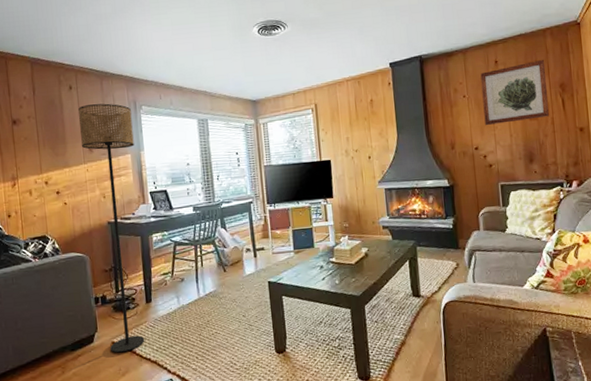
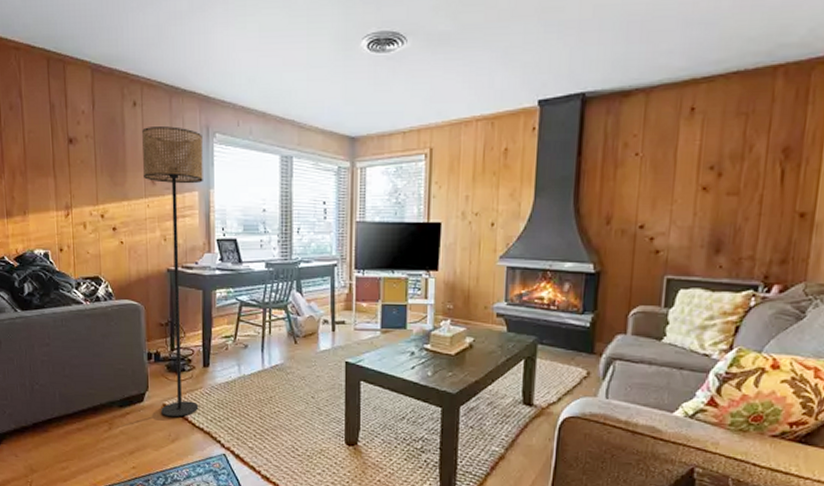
wall art: present [480,59,549,125] -> none [660,110,767,196]

